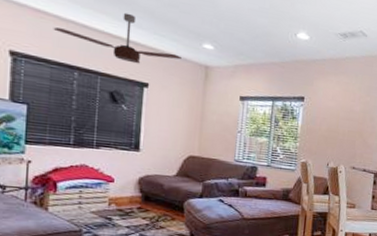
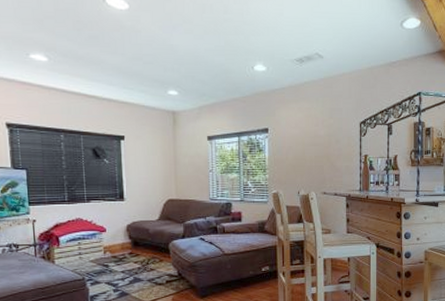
ceiling fan: present [53,12,181,64] -> none [38,72,150,119]

